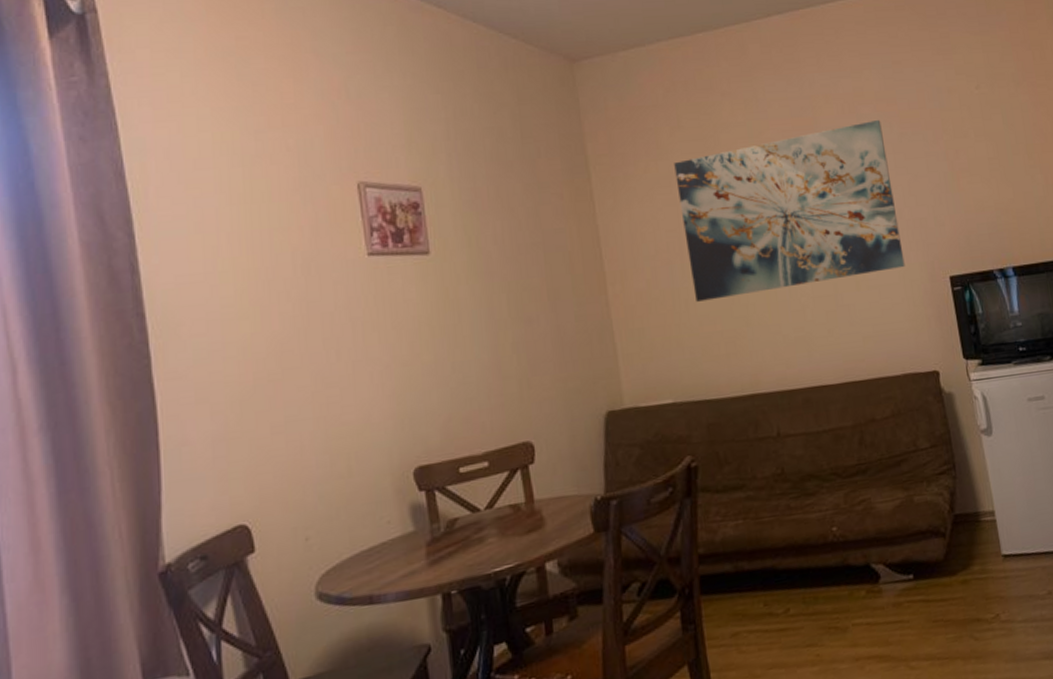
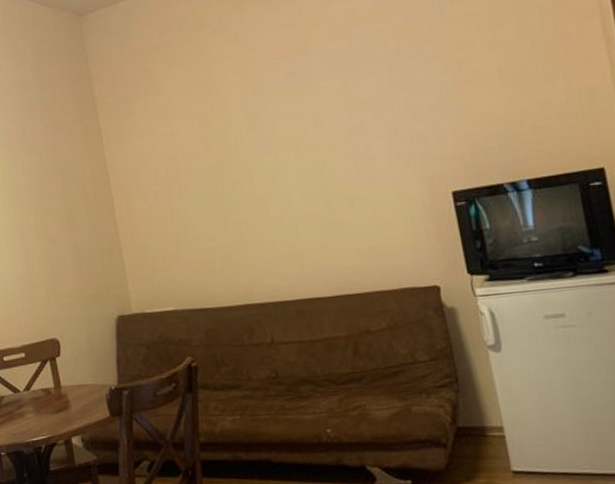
wall art: present [674,119,905,302] -> none [170,38,402,221]

